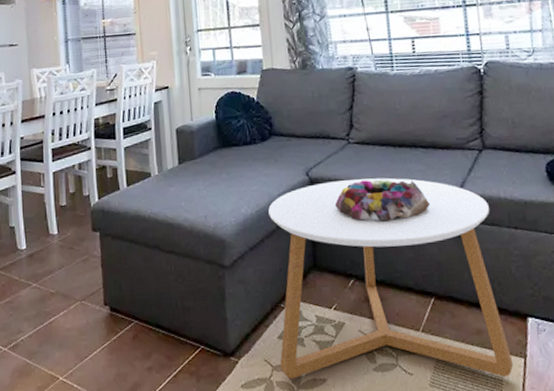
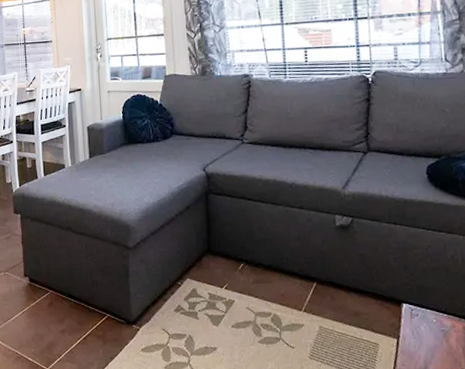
coffee table: present [268,178,514,379] -> none [168,175,387,354]
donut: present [334,179,431,222] -> none [228,176,317,214]

